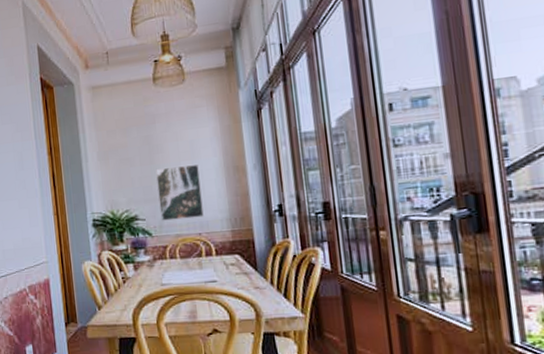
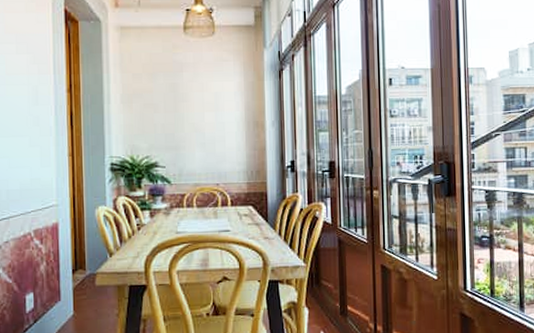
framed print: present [156,165,204,221] -> none [179,117,223,169]

